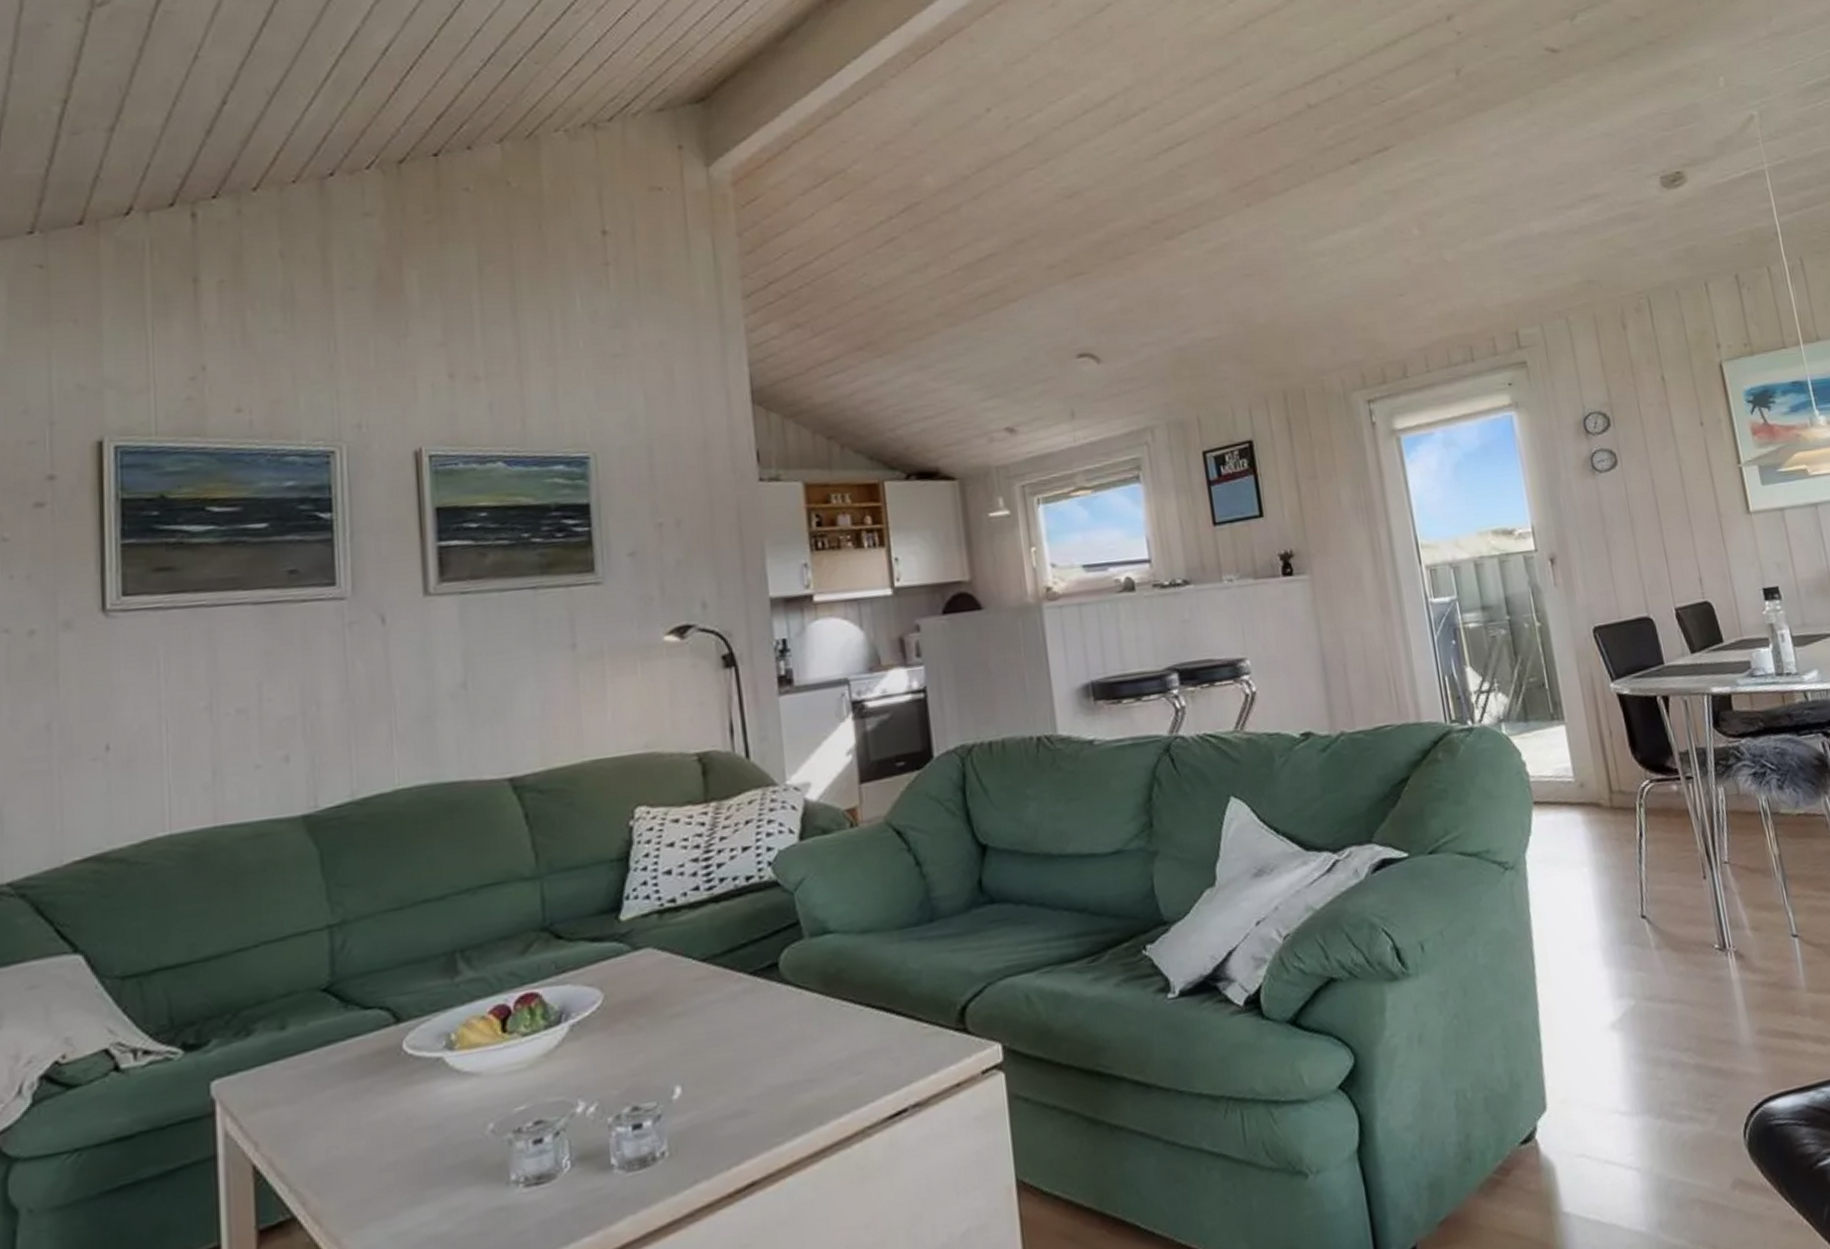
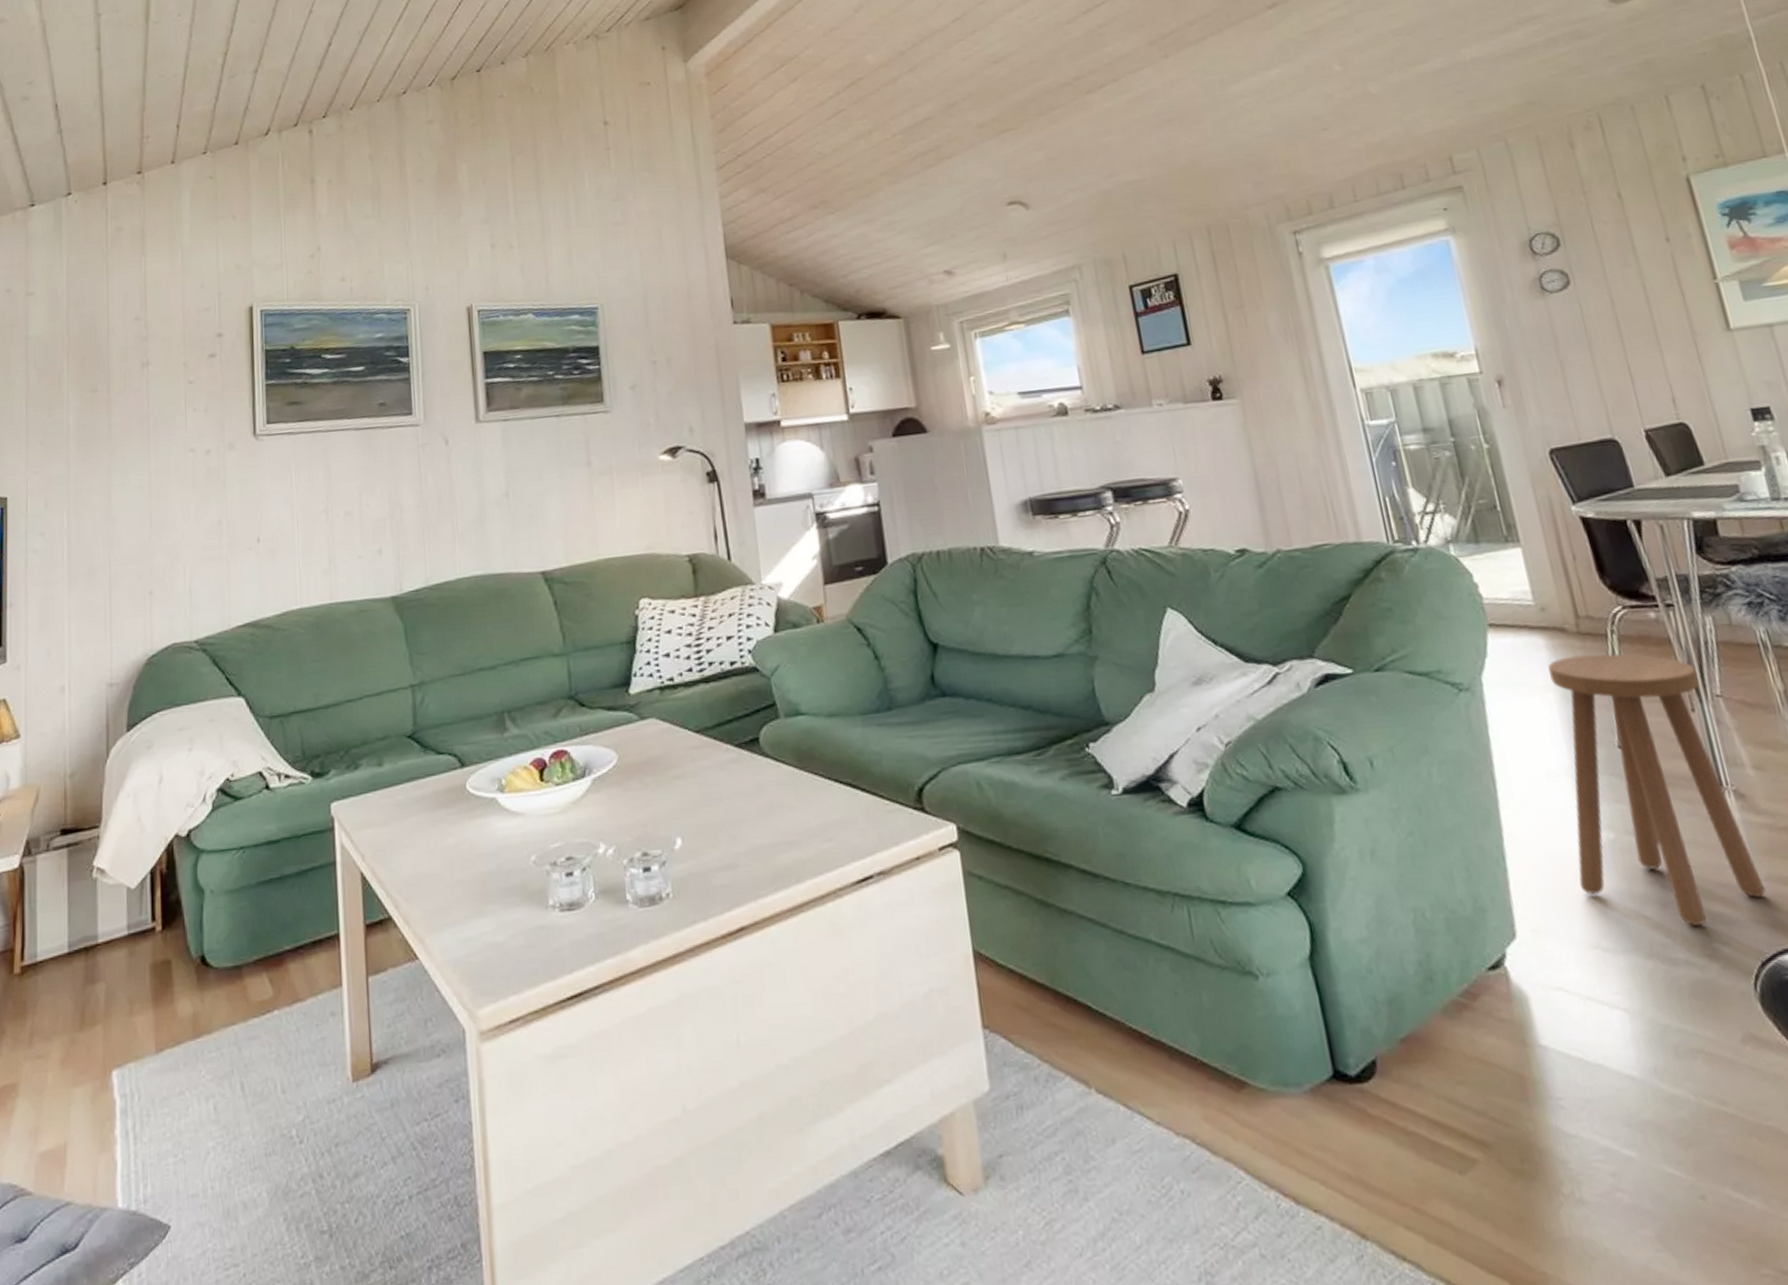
stool: none [1584,826,1757,1083] -> present [1548,653,1766,927]

